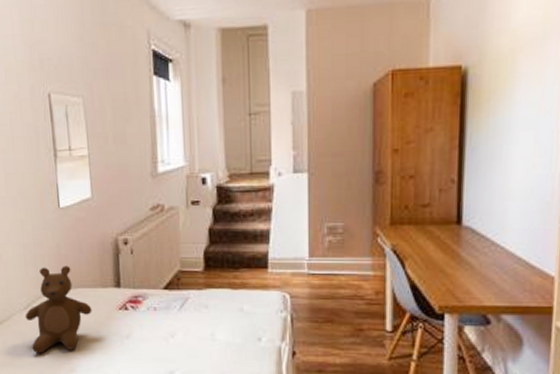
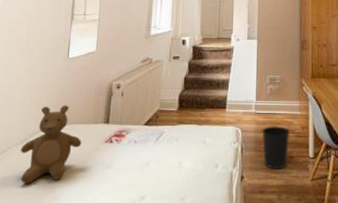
wastebasket: none [318,289,359,345] -> present [262,125,290,169]

